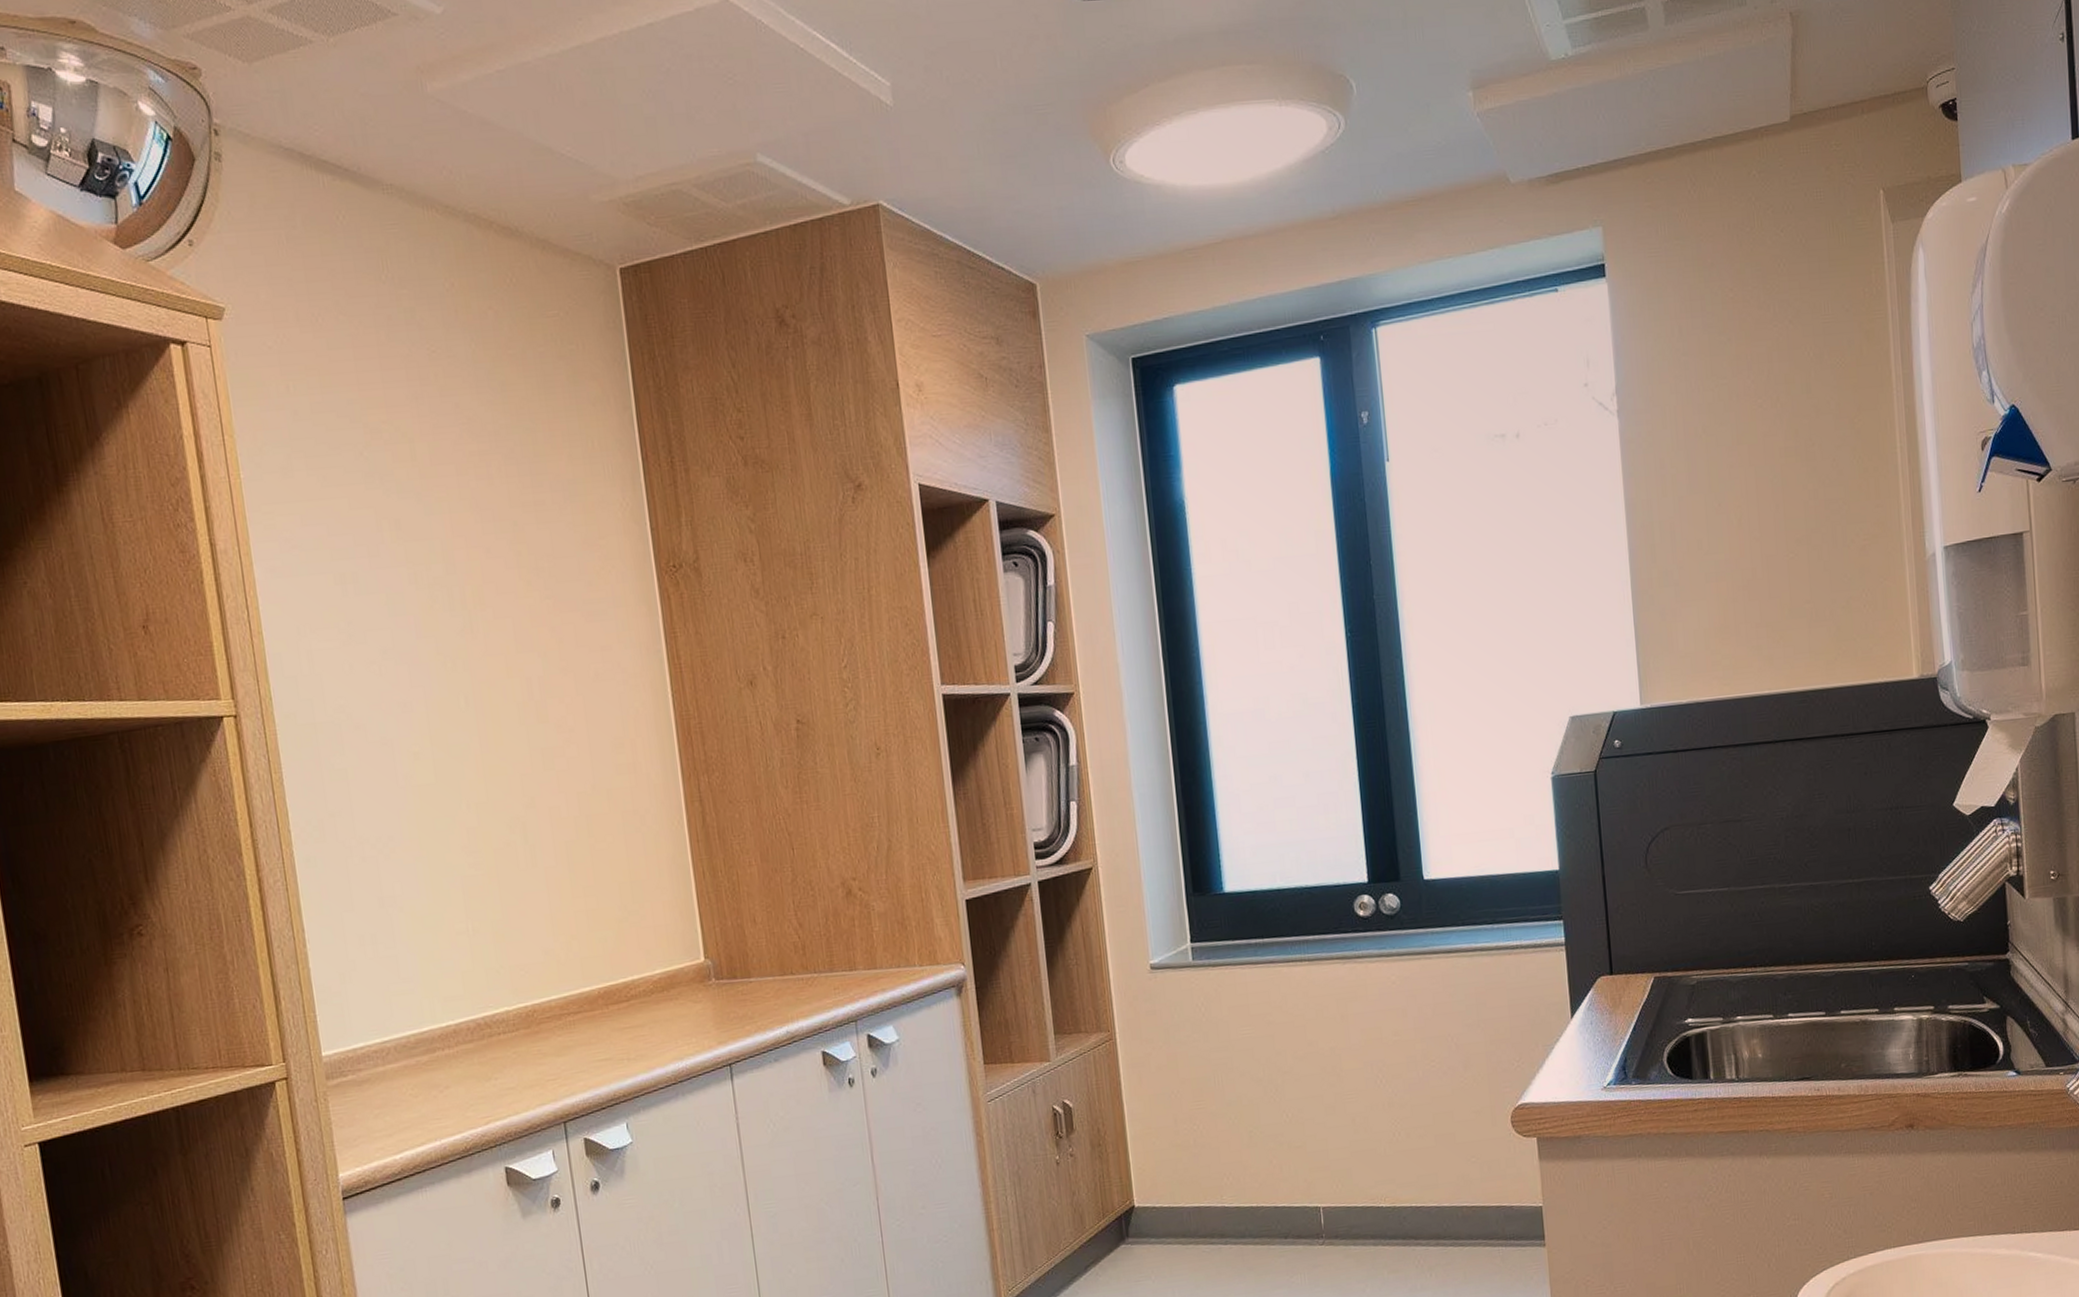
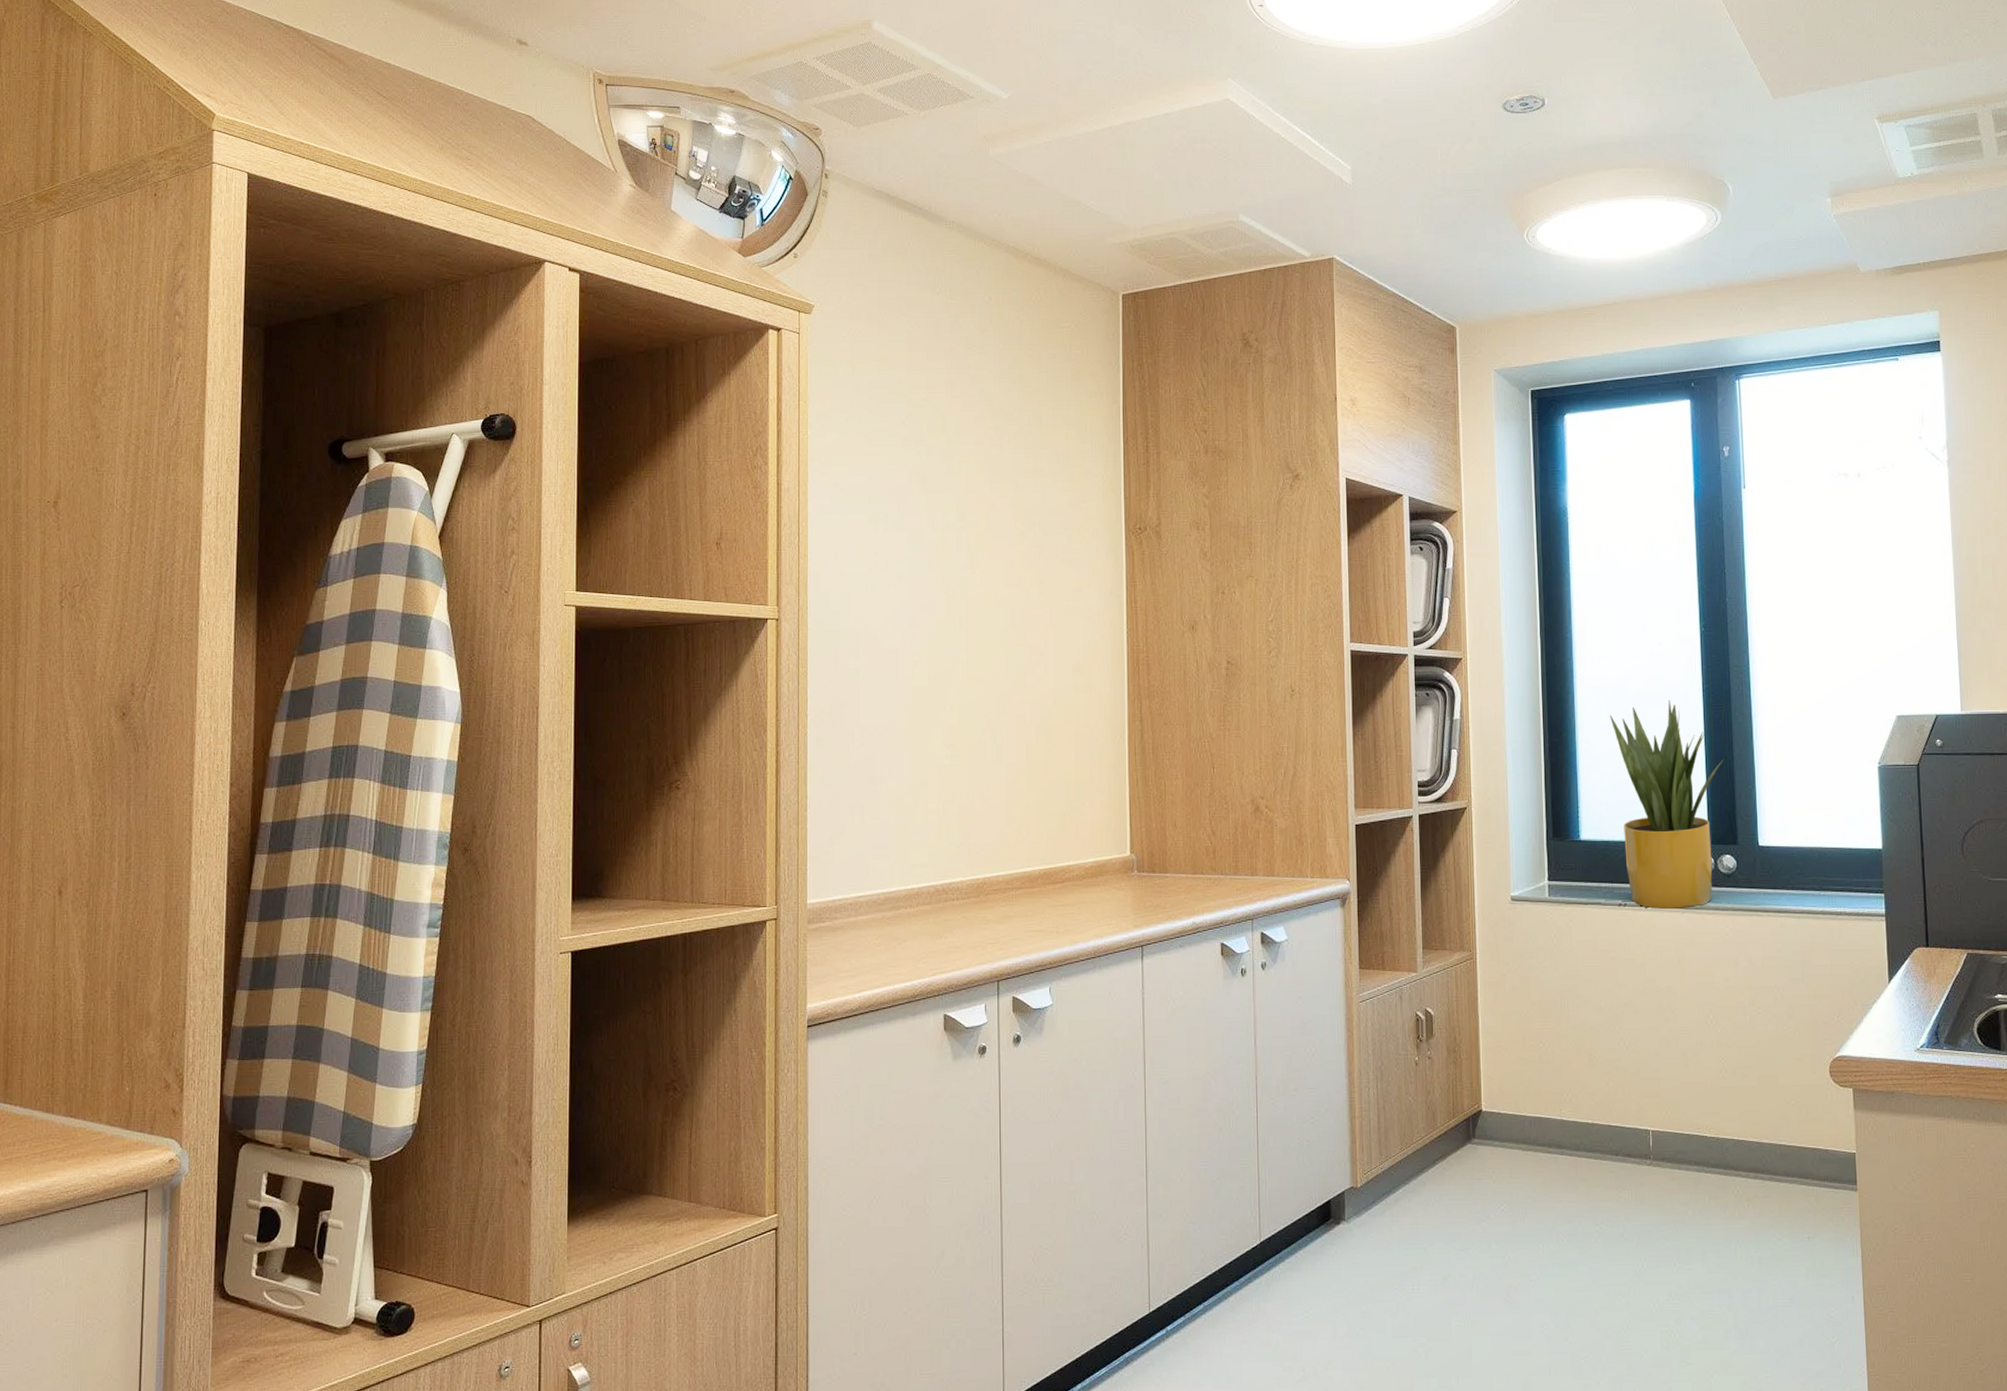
planter: none [1249,721,1380,963] -> present [1610,700,1724,910]

